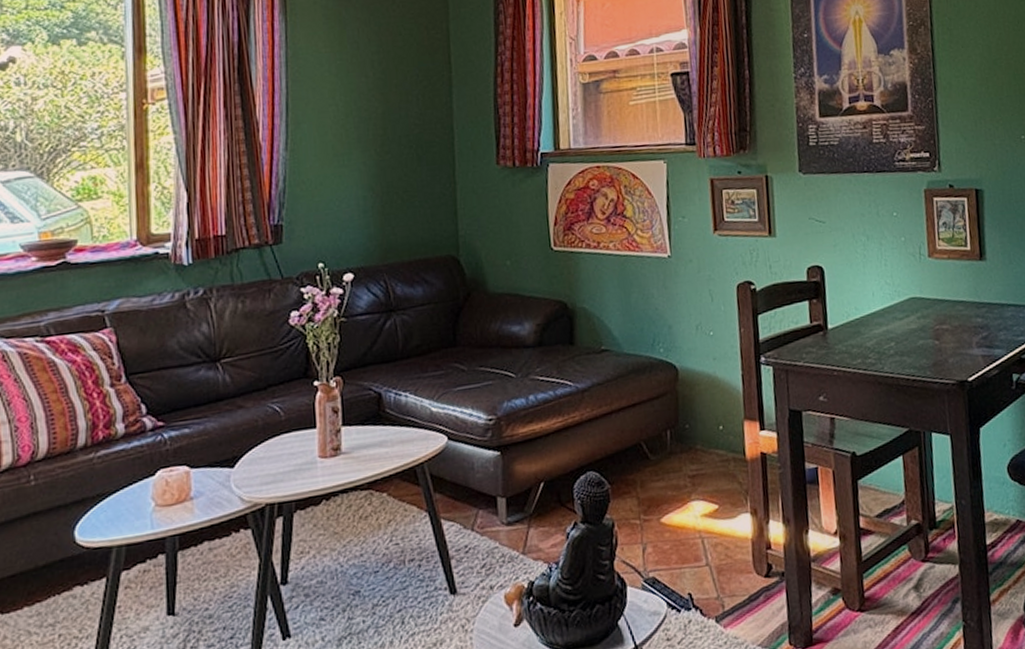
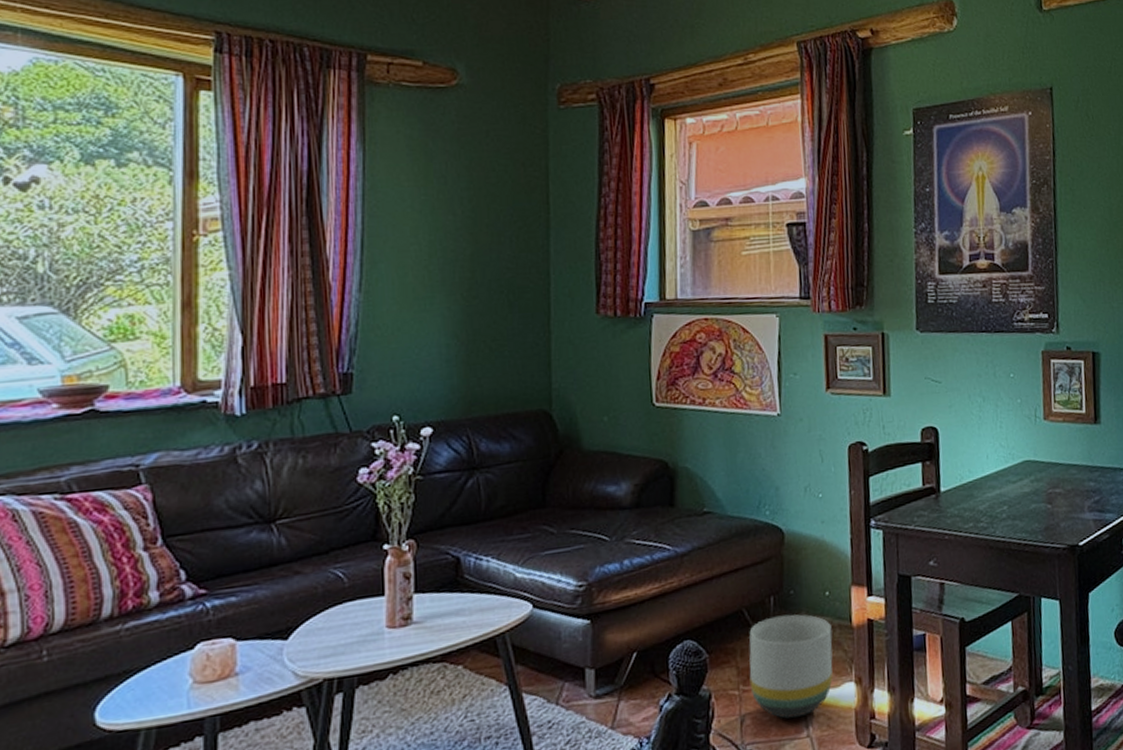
planter: none [648,447,729,548] -> present [749,614,833,719]

